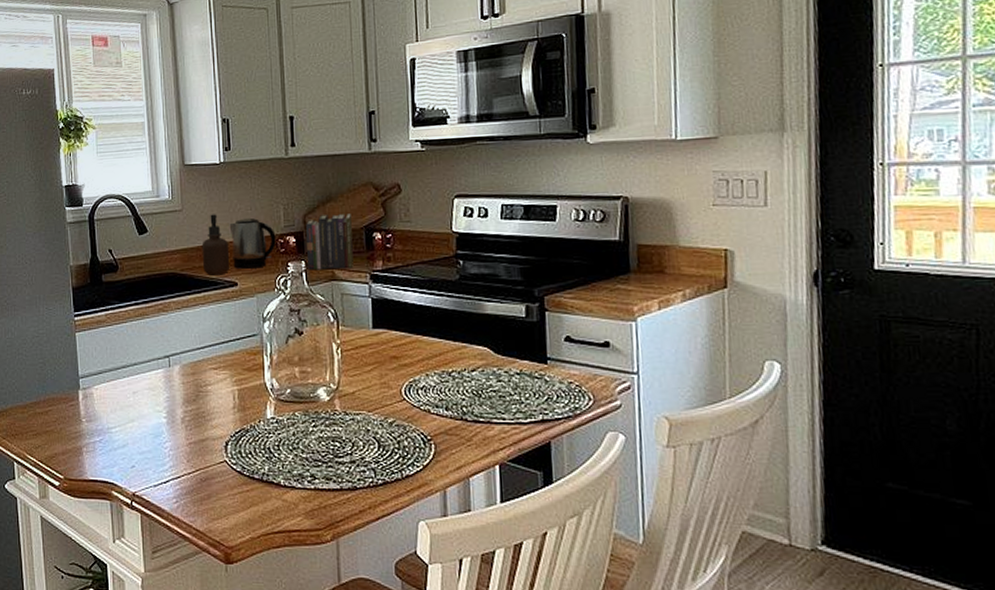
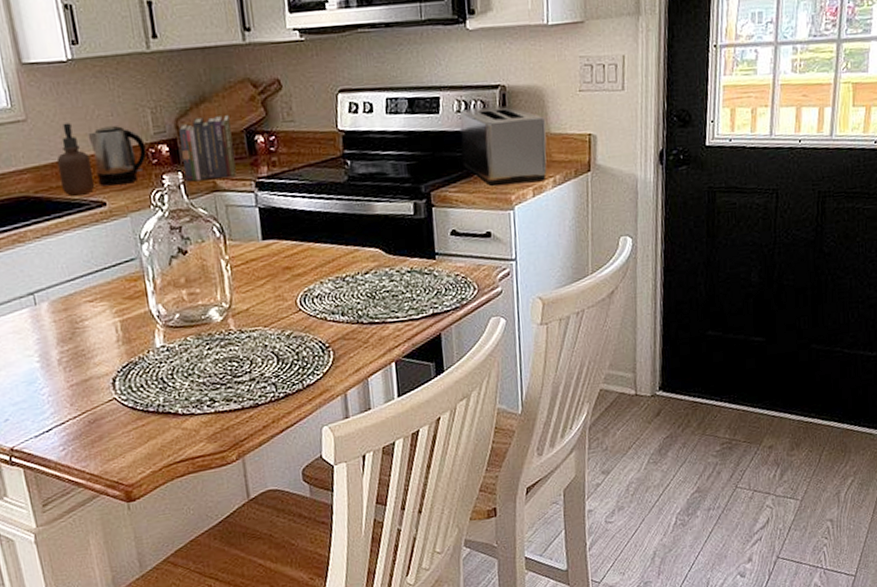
toaster: none [577,216,675,295] -> present [459,105,547,186]

